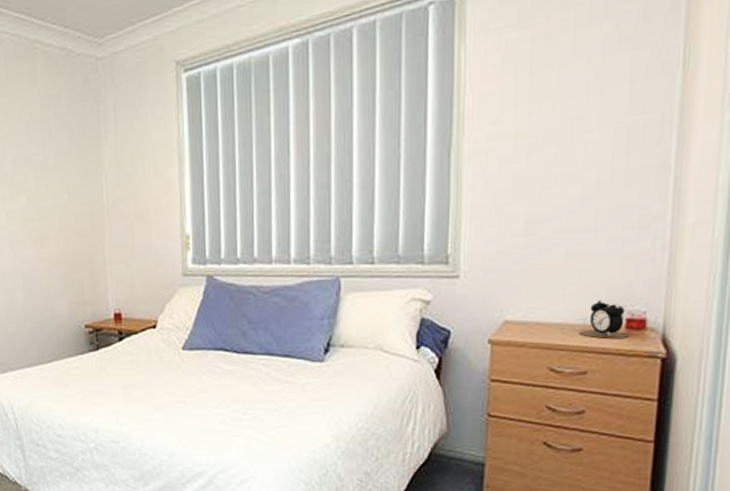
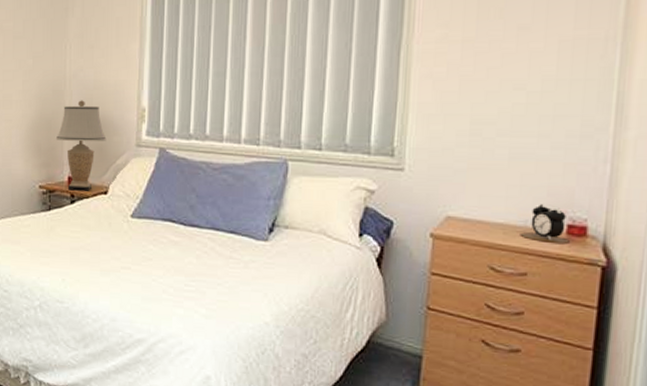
table lamp: none [98,232,151,328] -> present [55,100,107,191]

